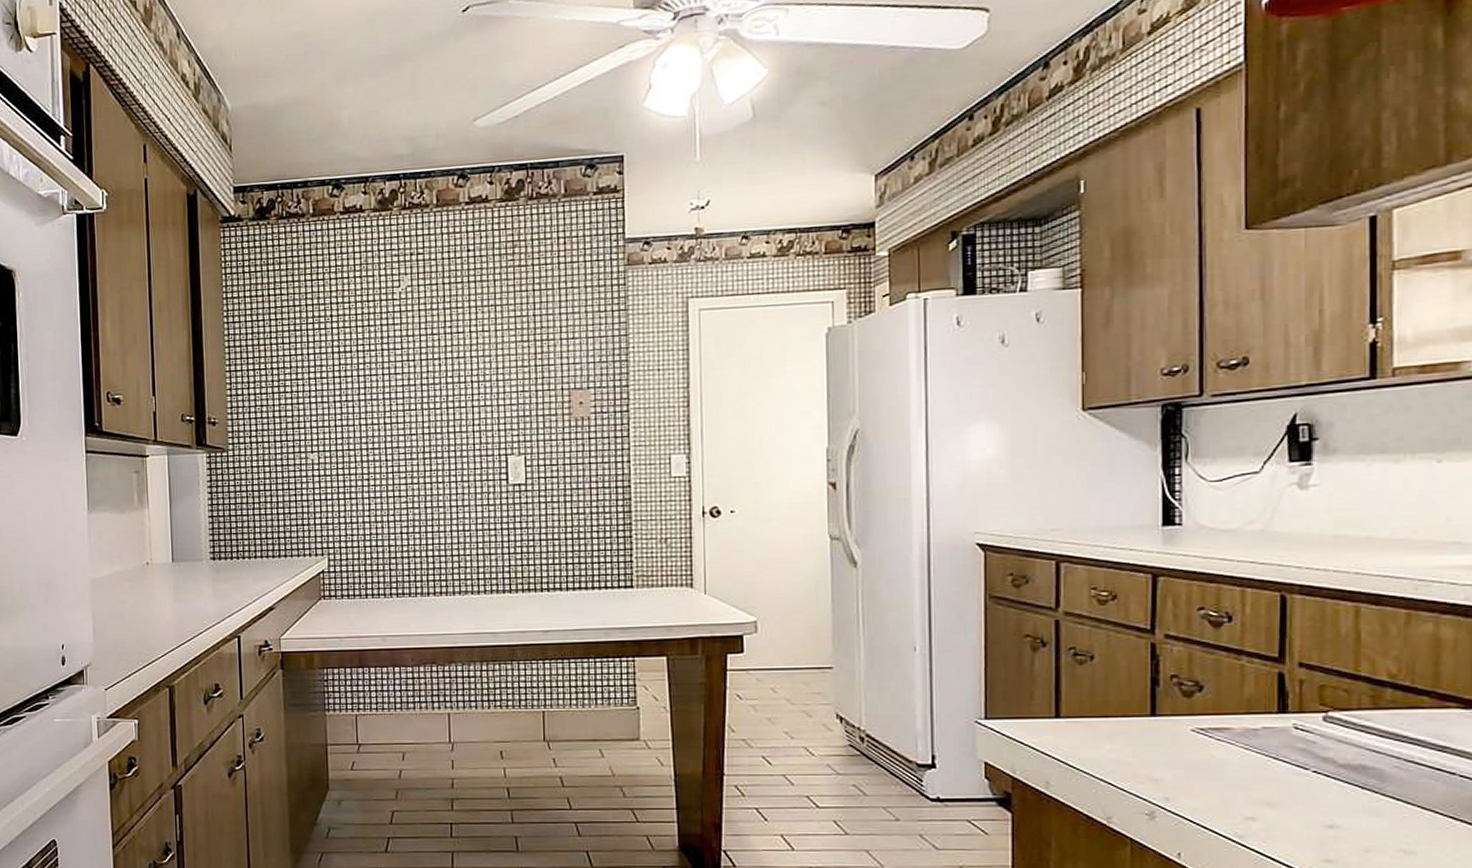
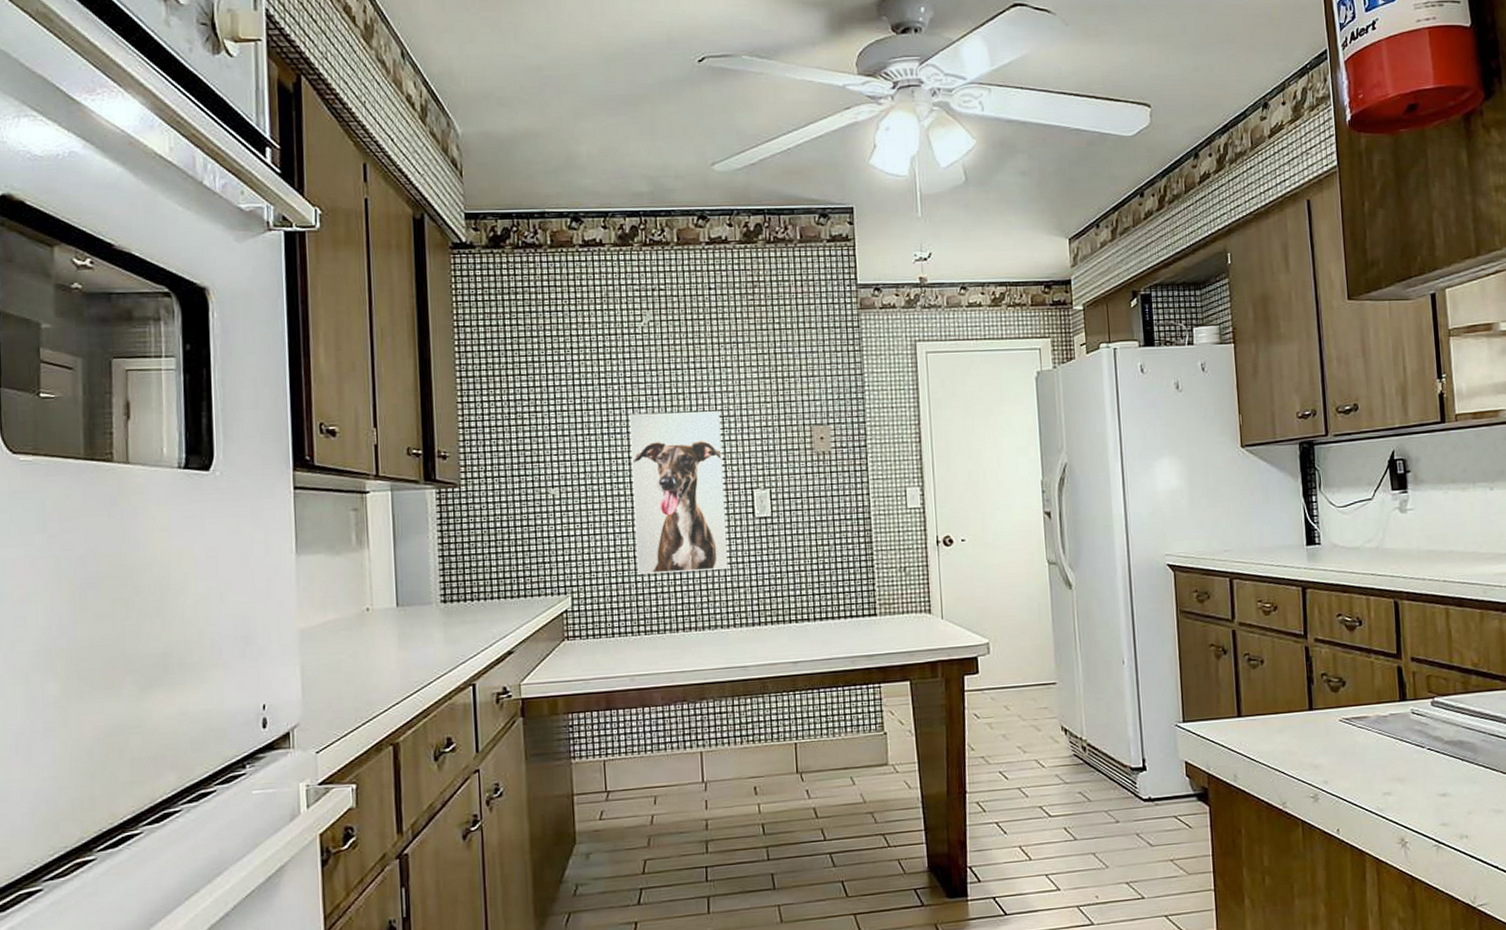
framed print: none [385,376,480,539] -> present [628,411,729,575]

